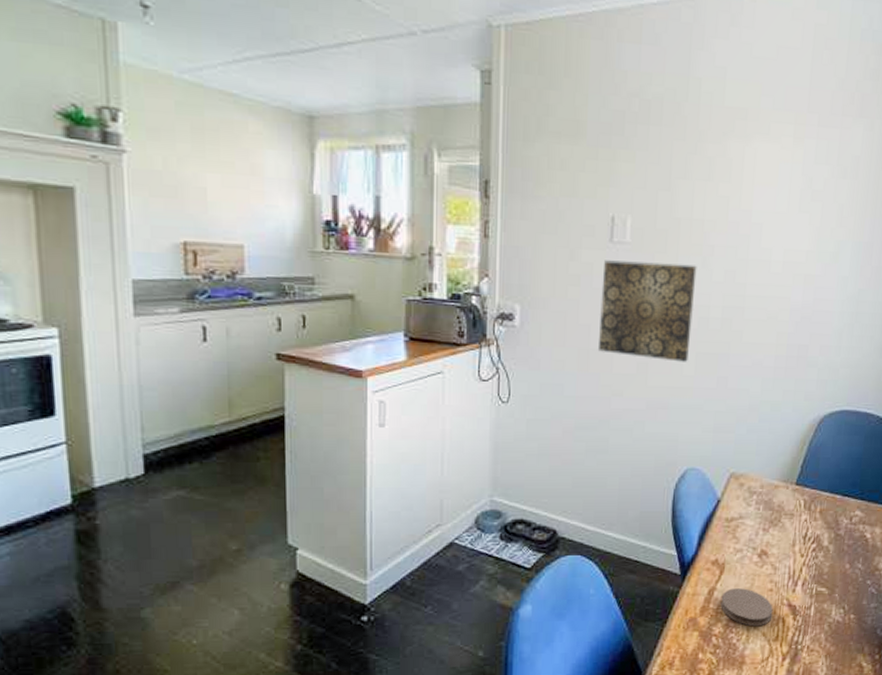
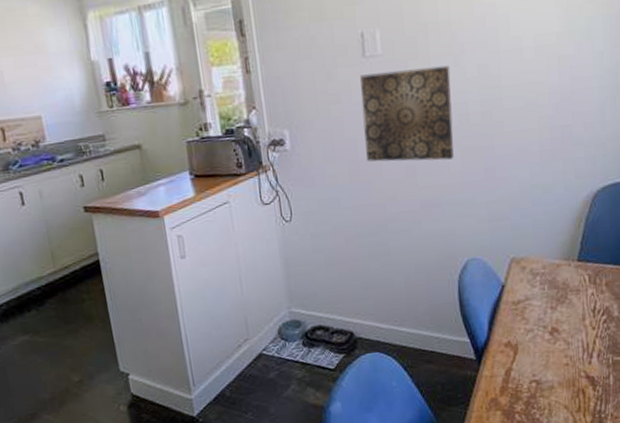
coaster: present [720,588,773,627] -> none [518,365,572,401]

